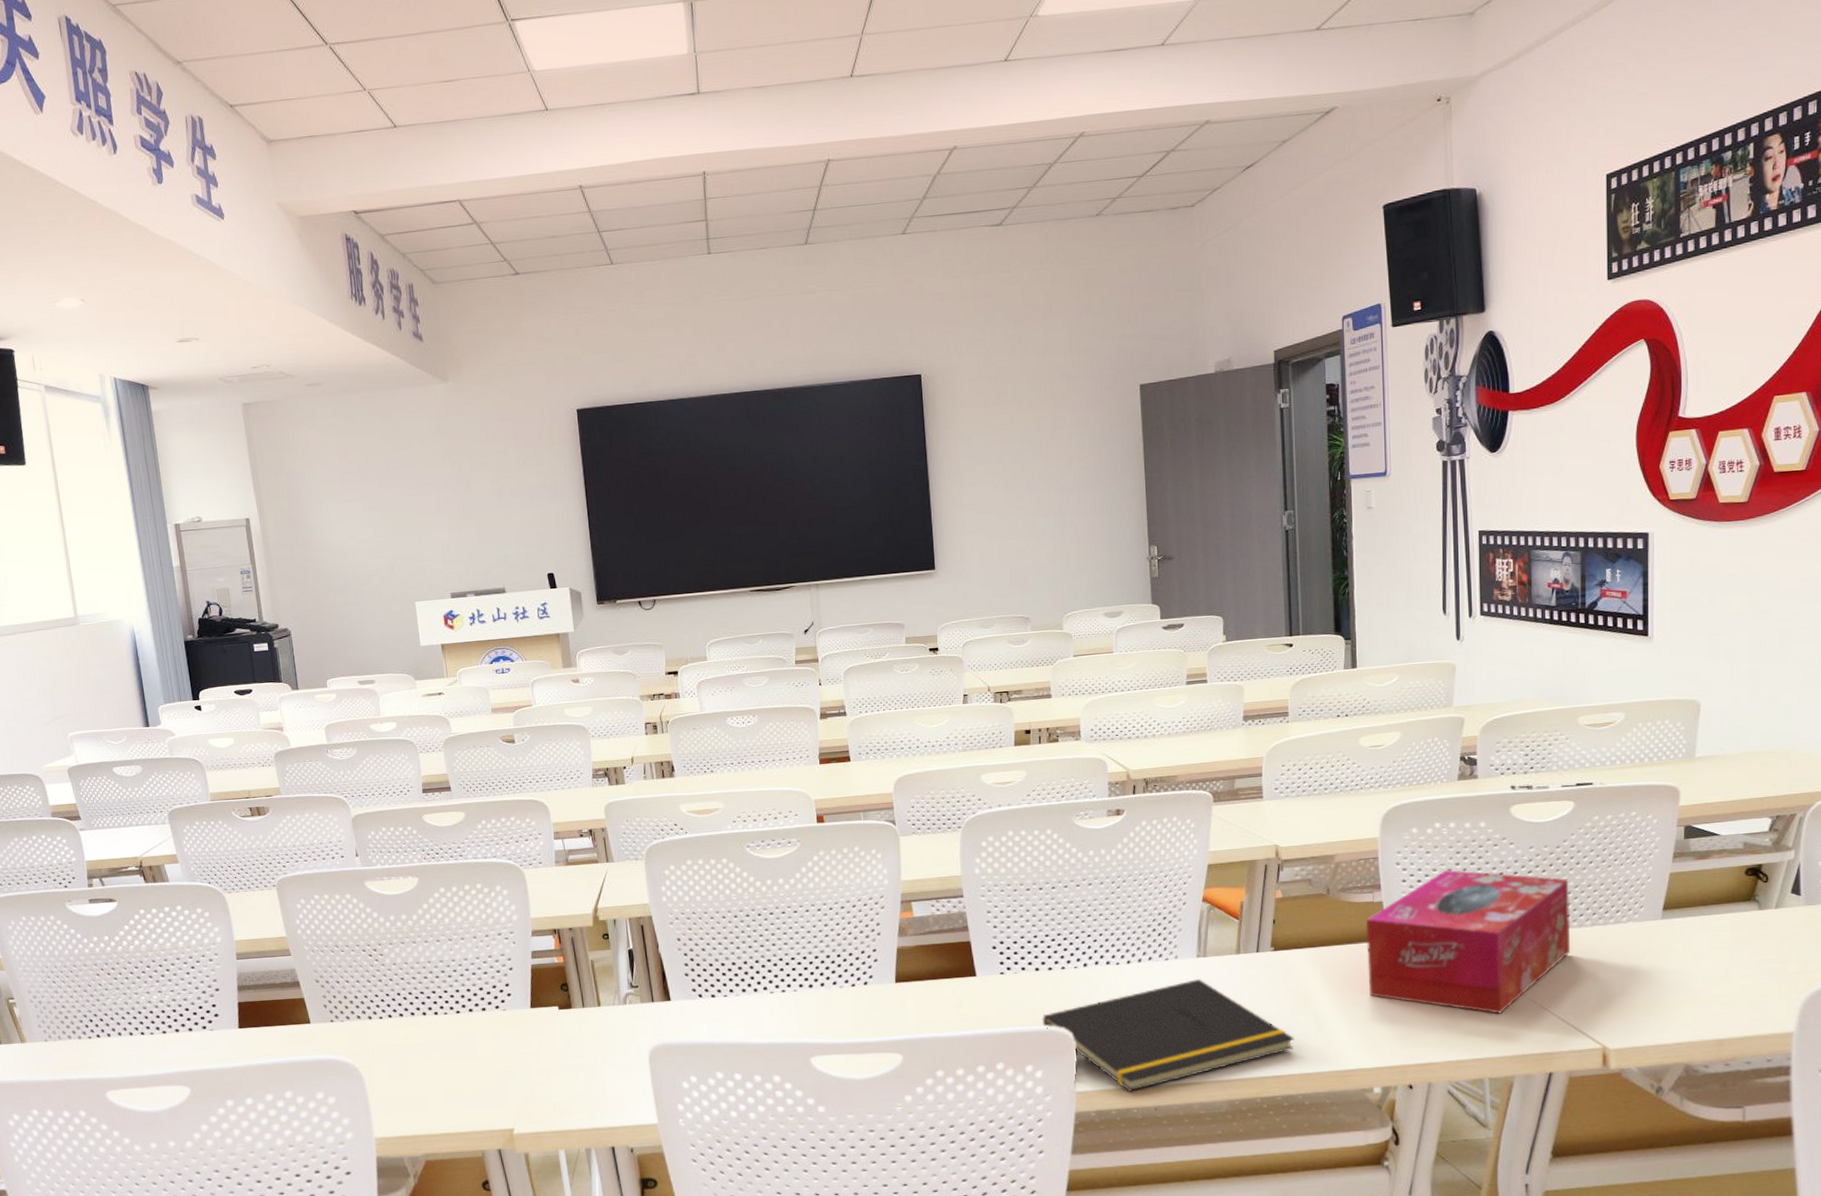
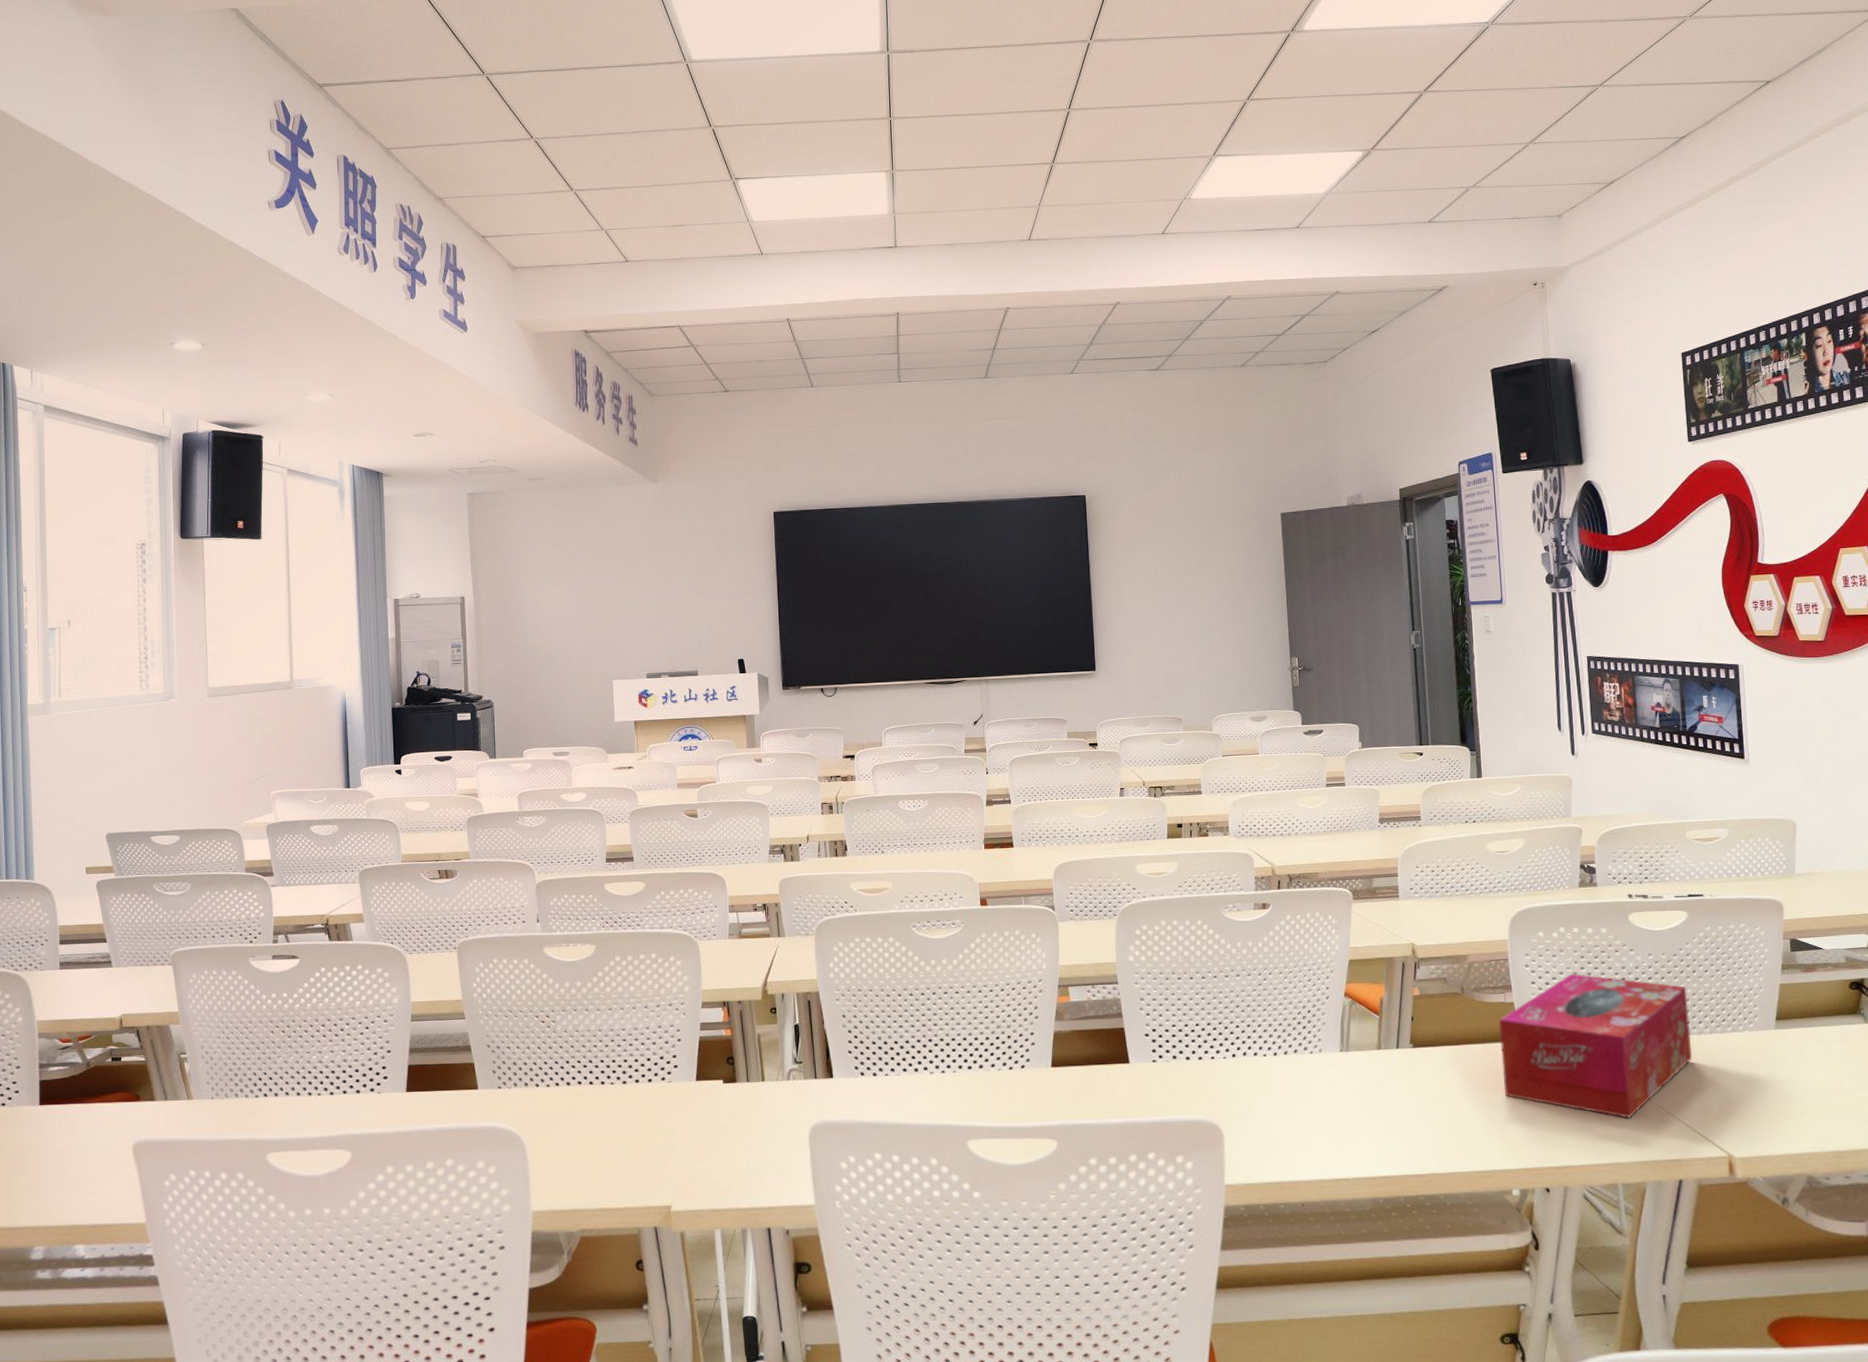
notepad: present [1042,979,1295,1091] -> none [1192,1073,1436,1186]

